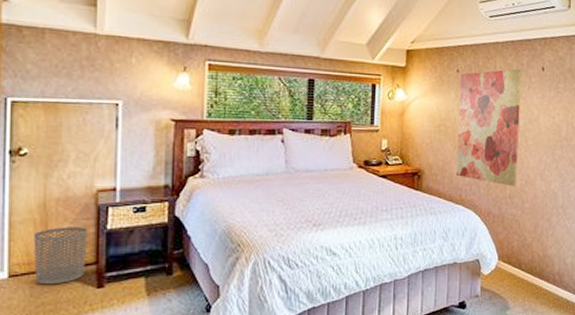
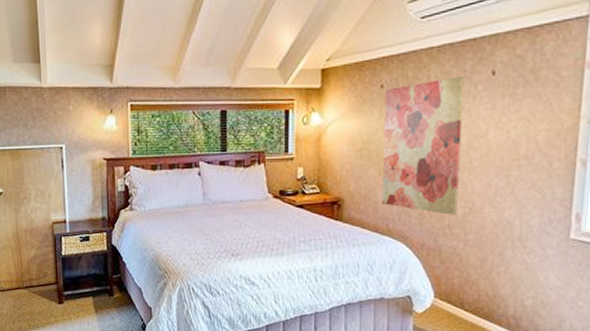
waste bin: present [33,227,88,285] -> none [12,253,49,299]

